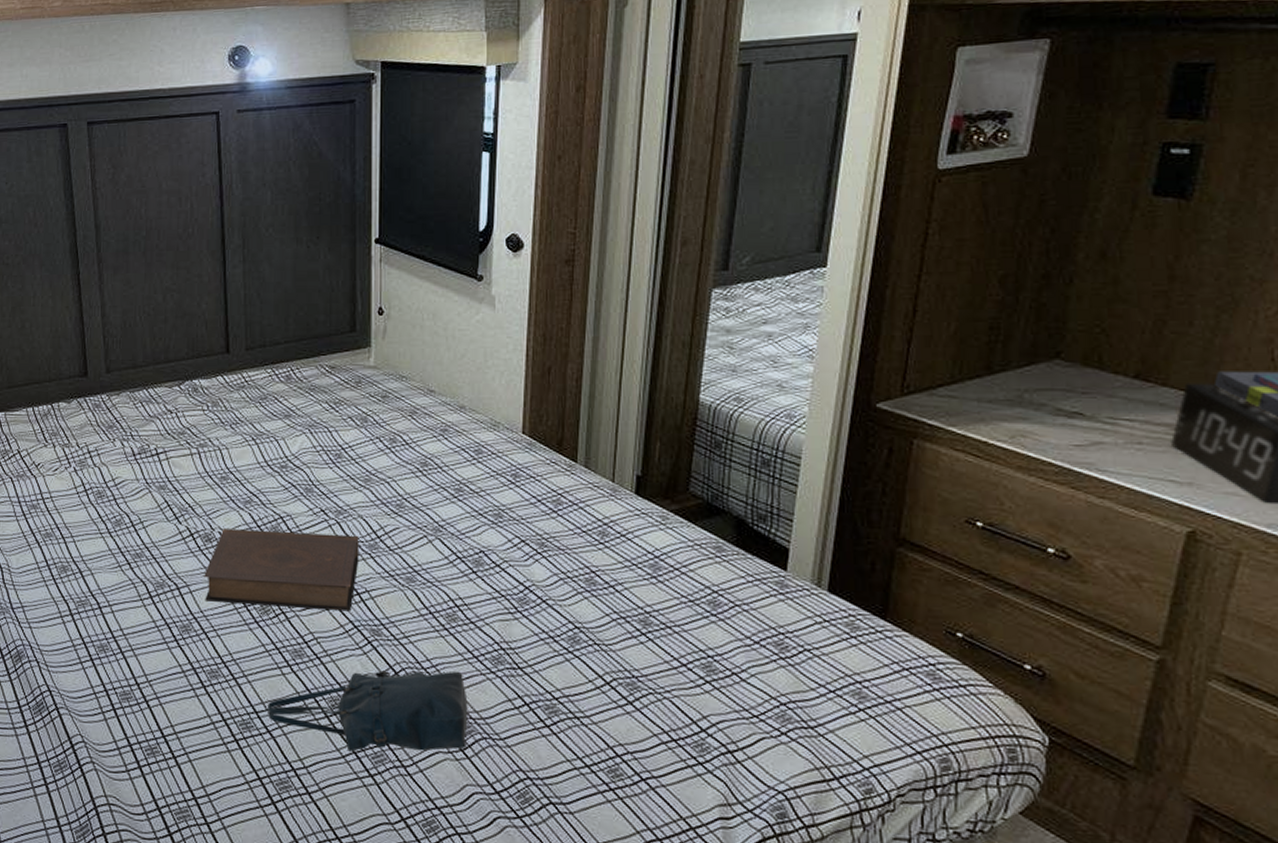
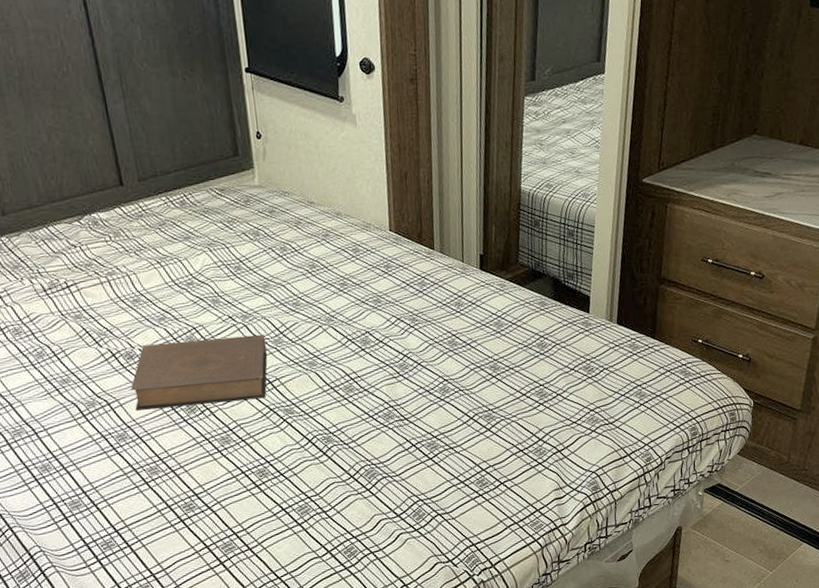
tote bag: present [268,670,468,752] -> none [205,429,372,510]

